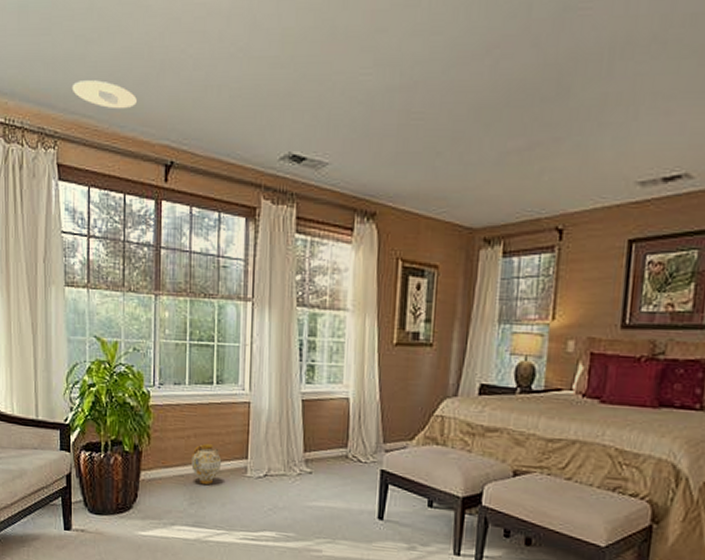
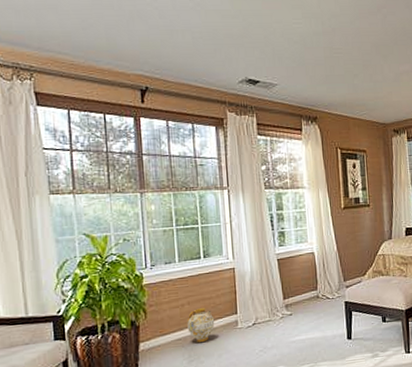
recessed light: present [72,80,137,109] -> none [45,25,110,48]

